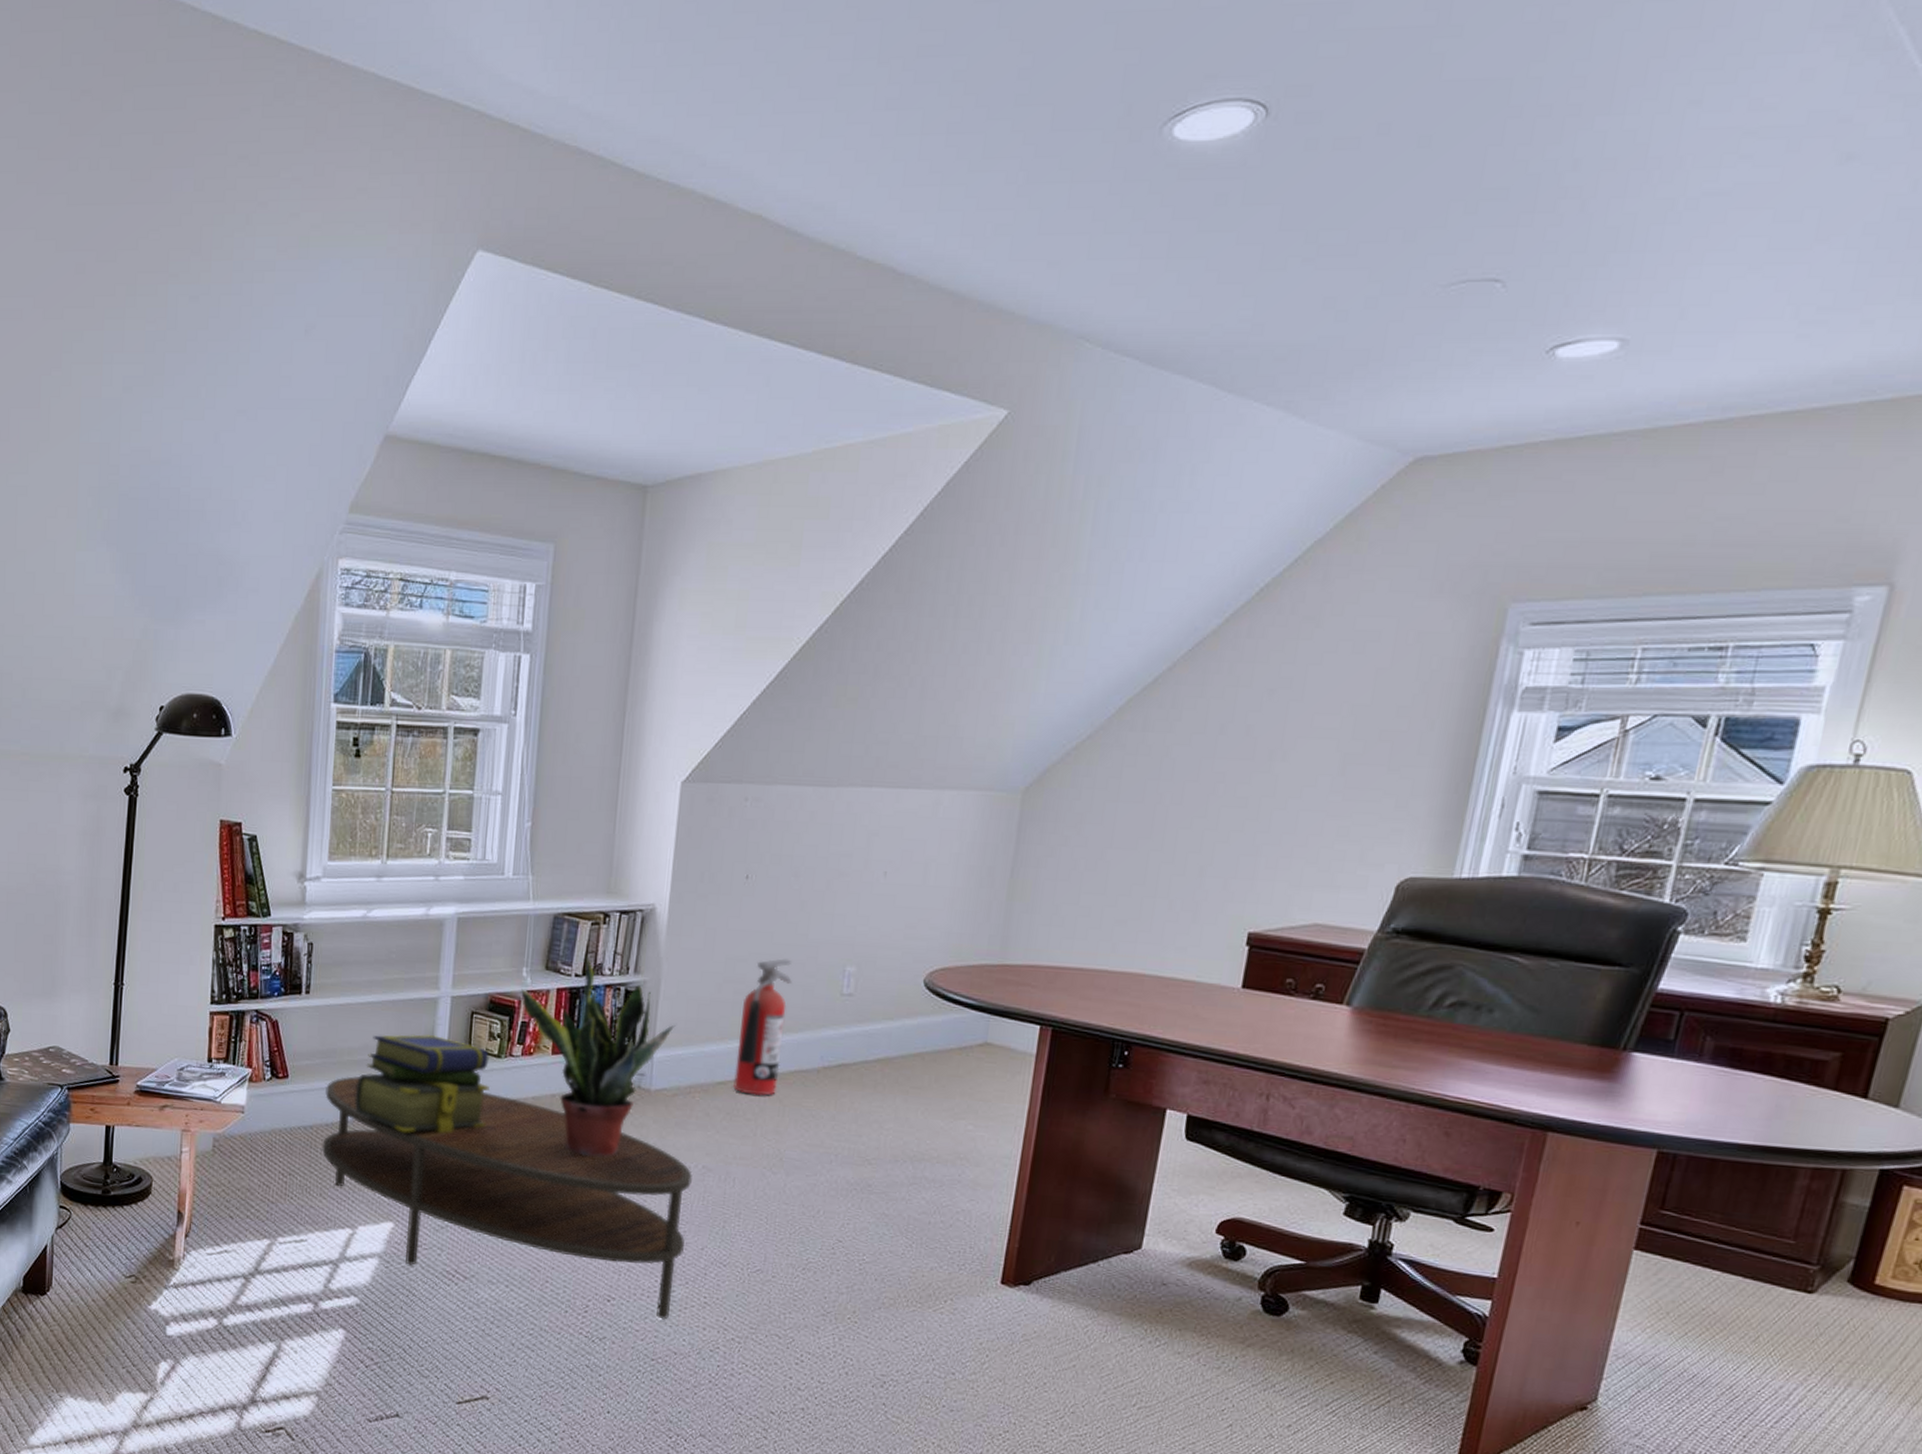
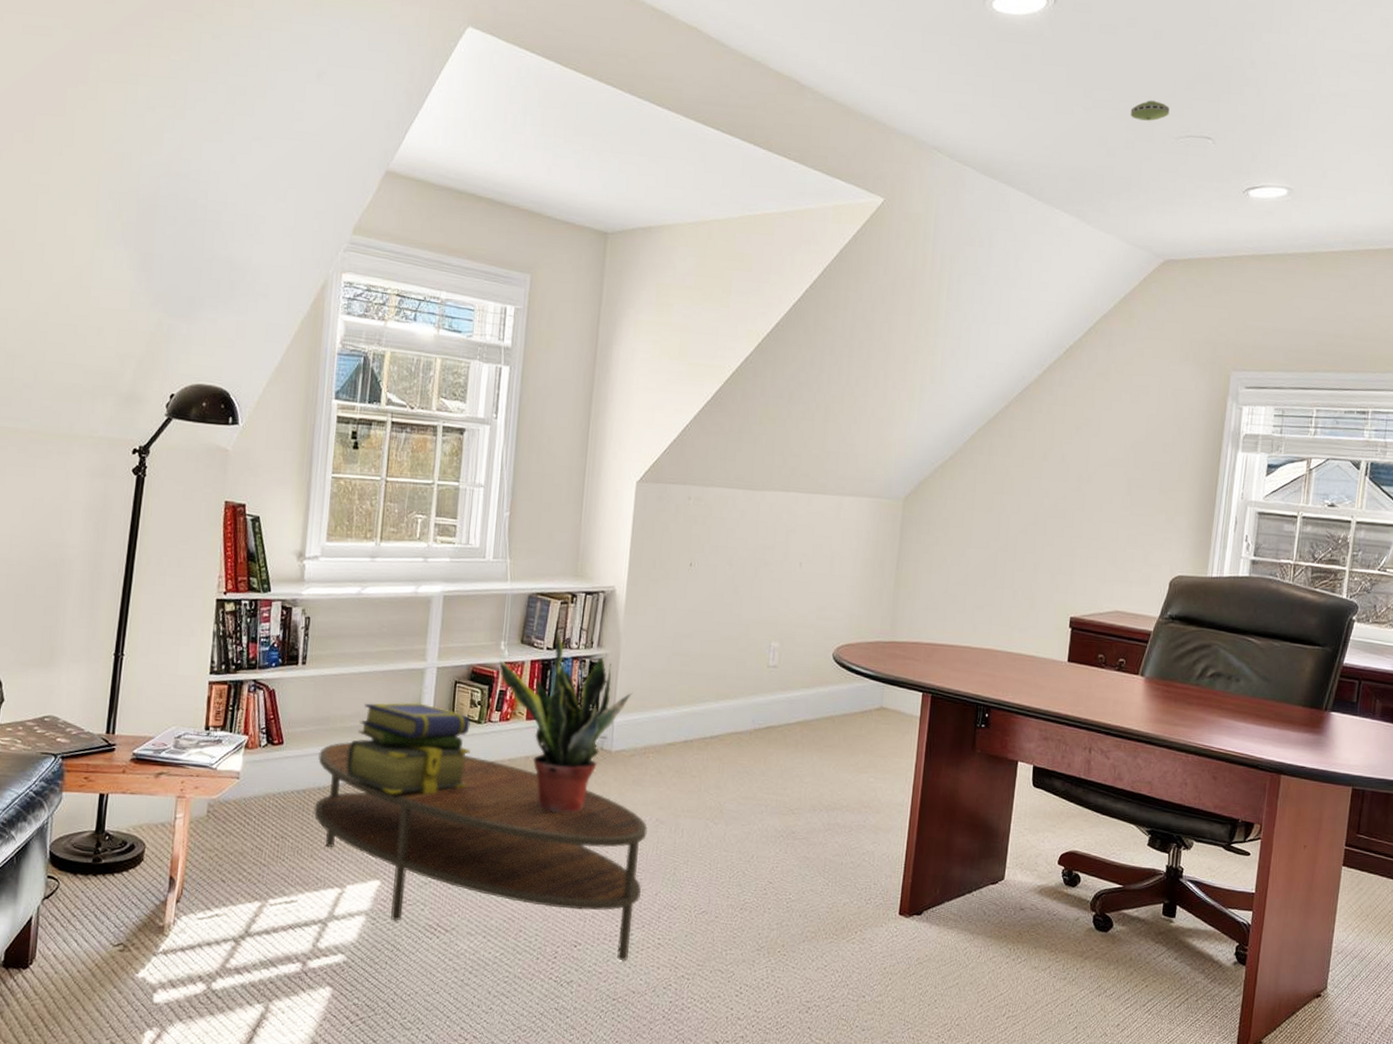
fire extinguisher: present [733,958,792,1096] -> none [681,635,728,755]
smoke detector: none [1374,236,1437,266] -> present [1130,100,1170,121]

